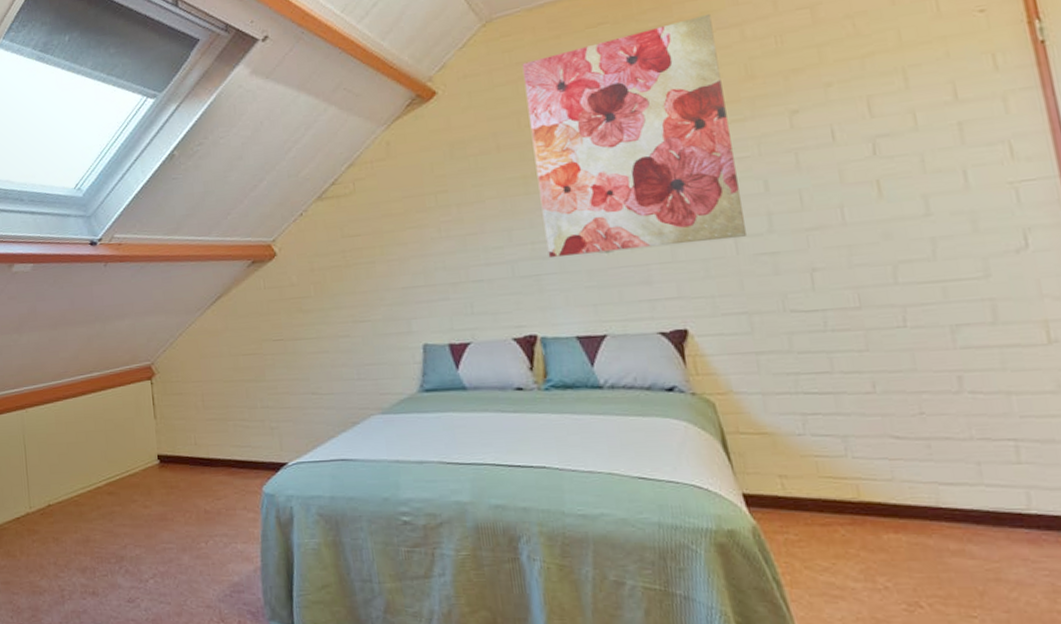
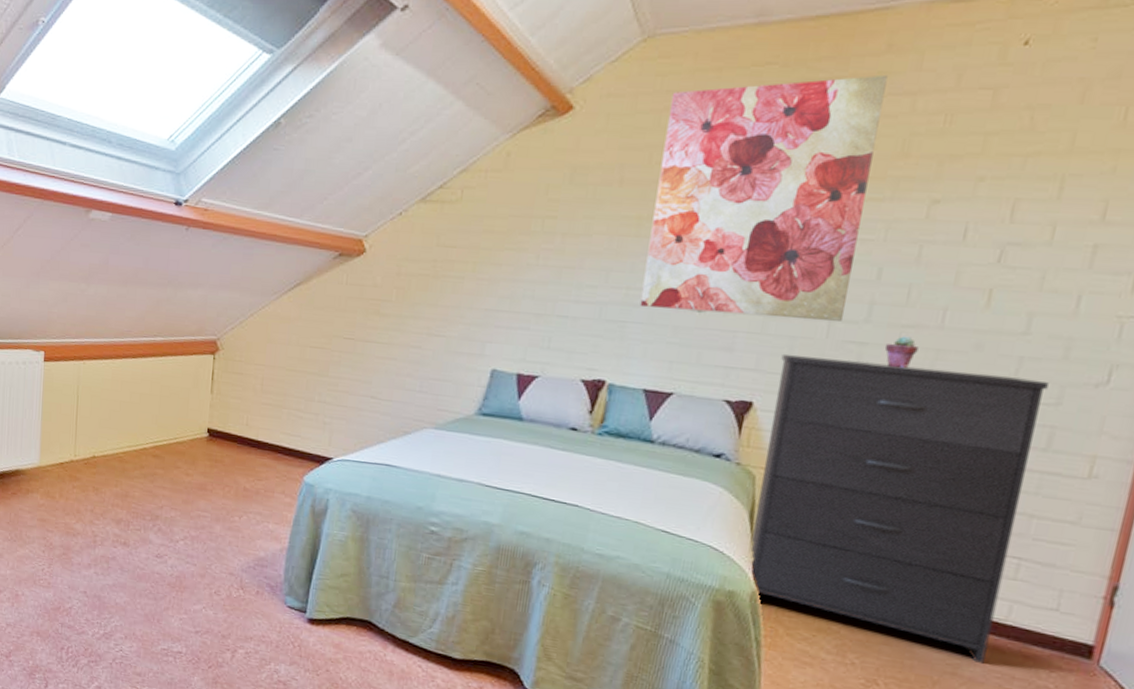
dresser: none [700,256,1025,562] -> present [750,355,1049,663]
potted succulent: none [796,238,830,270] -> present [884,336,919,368]

